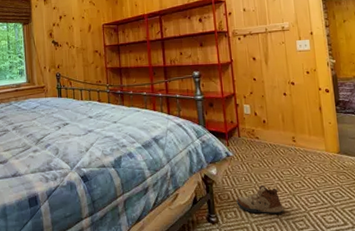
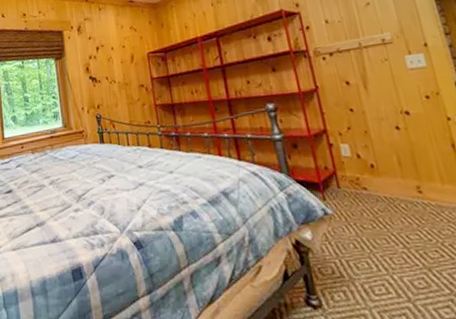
shoe: present [236,184,285,214] -> none [344,253,418,297]

